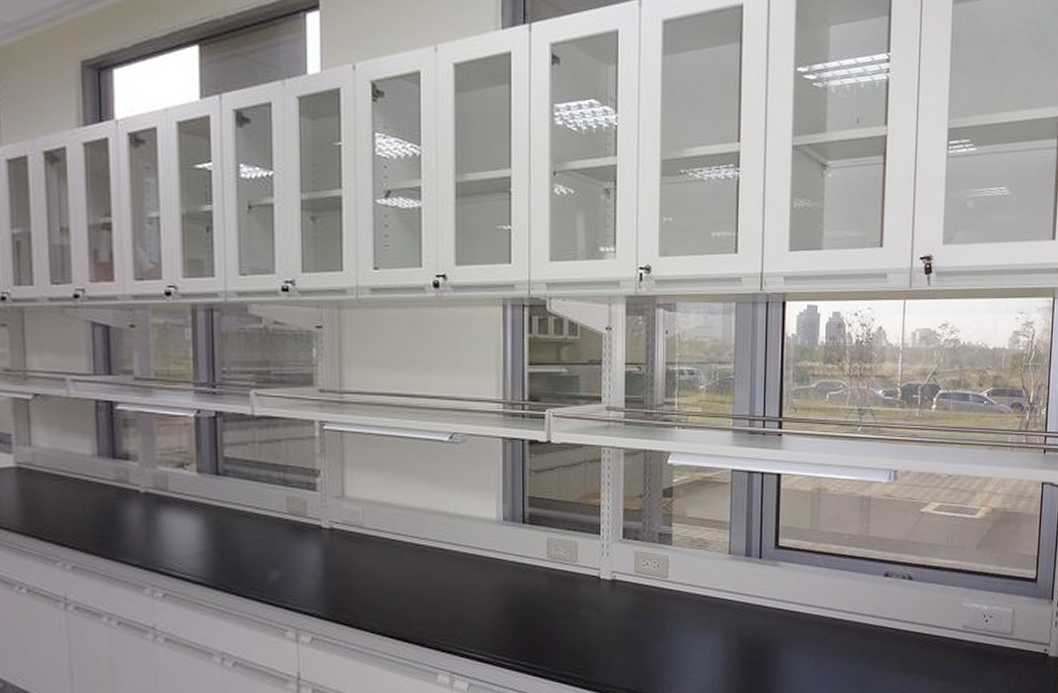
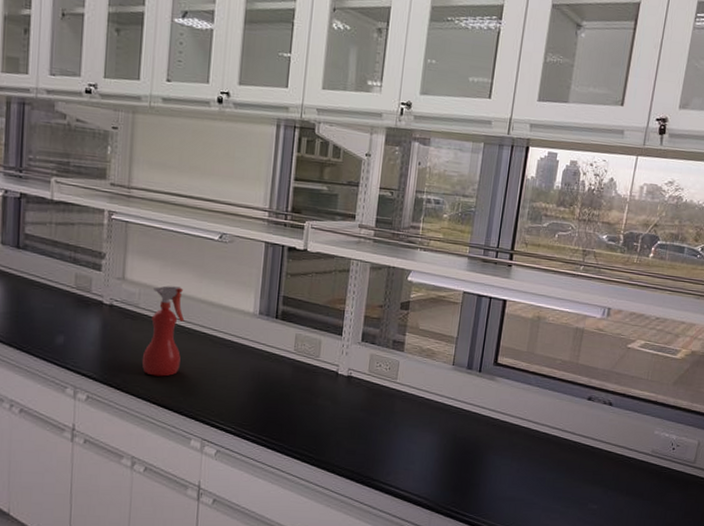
spray bottle: none [372,499,418,605] -> present [142,285,185,377]

